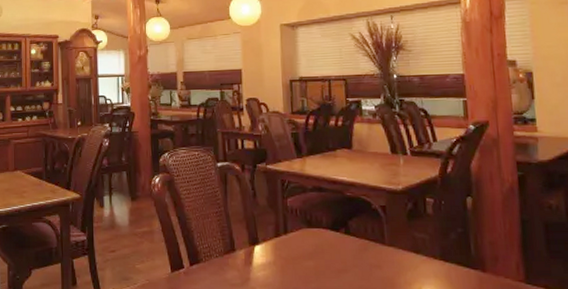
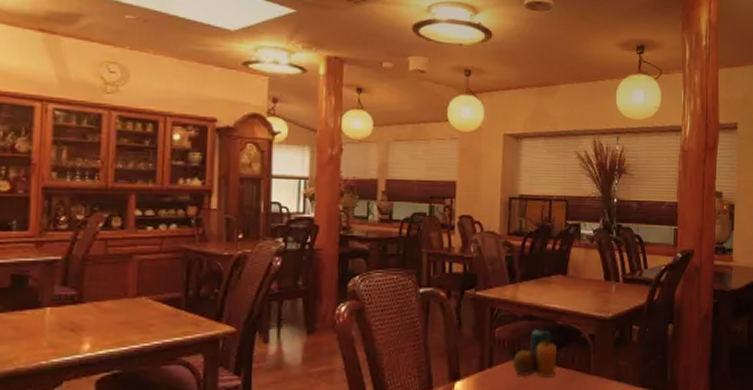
candle: none [305,200,350,246] -> present [512,329,558,378]

